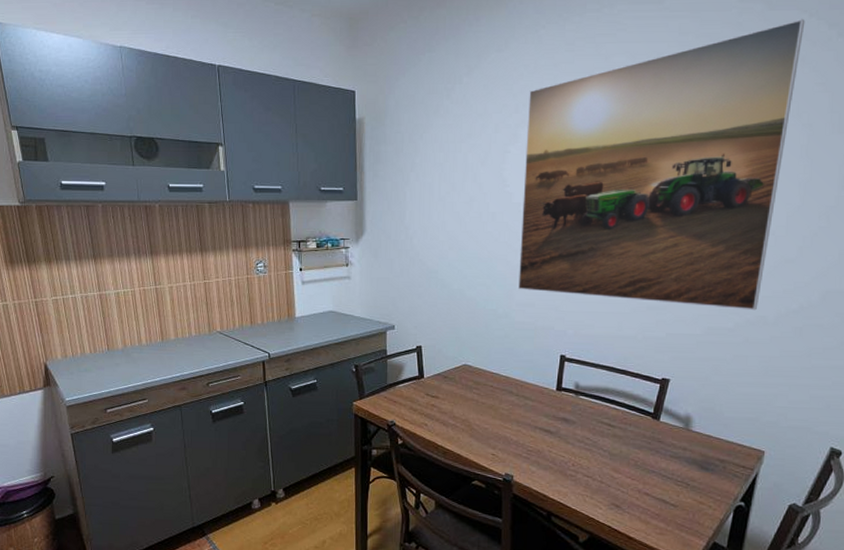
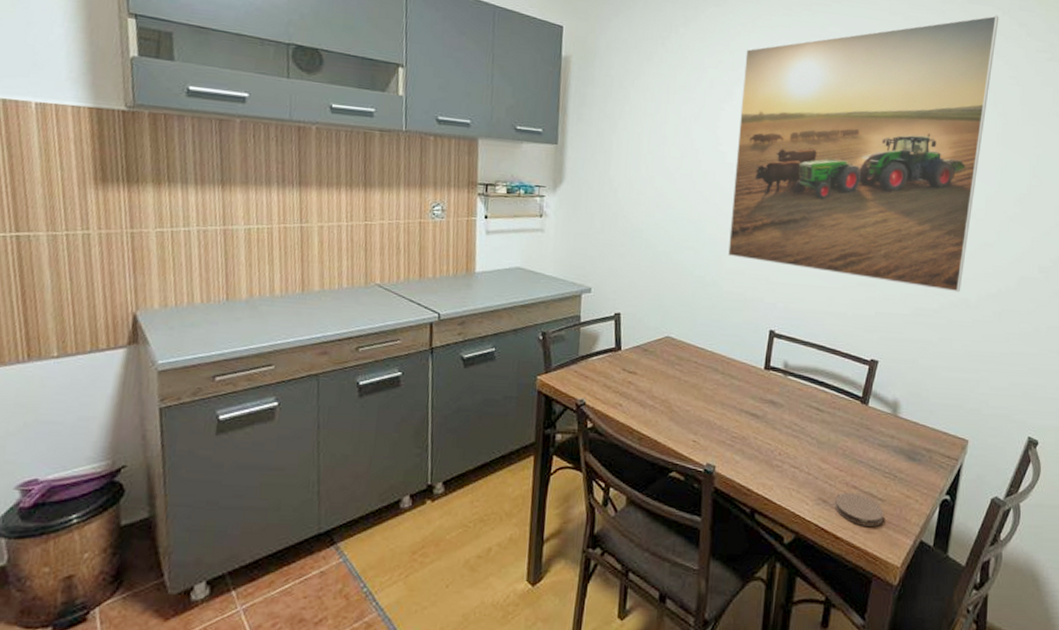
coaster: none [627,498,677,529] -> present [835,492,884,527]

